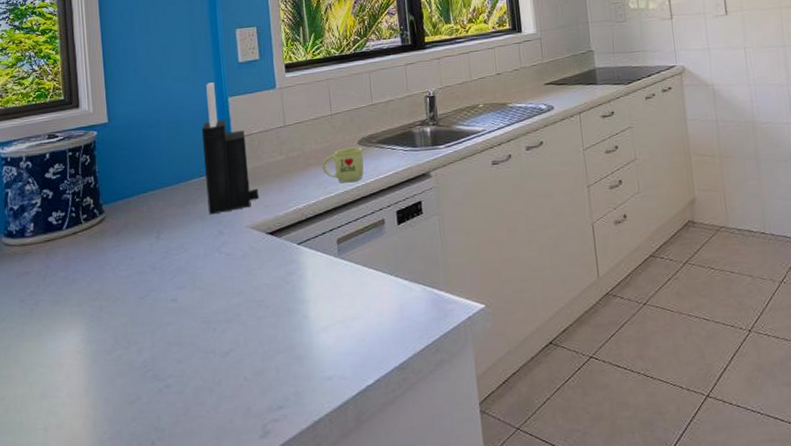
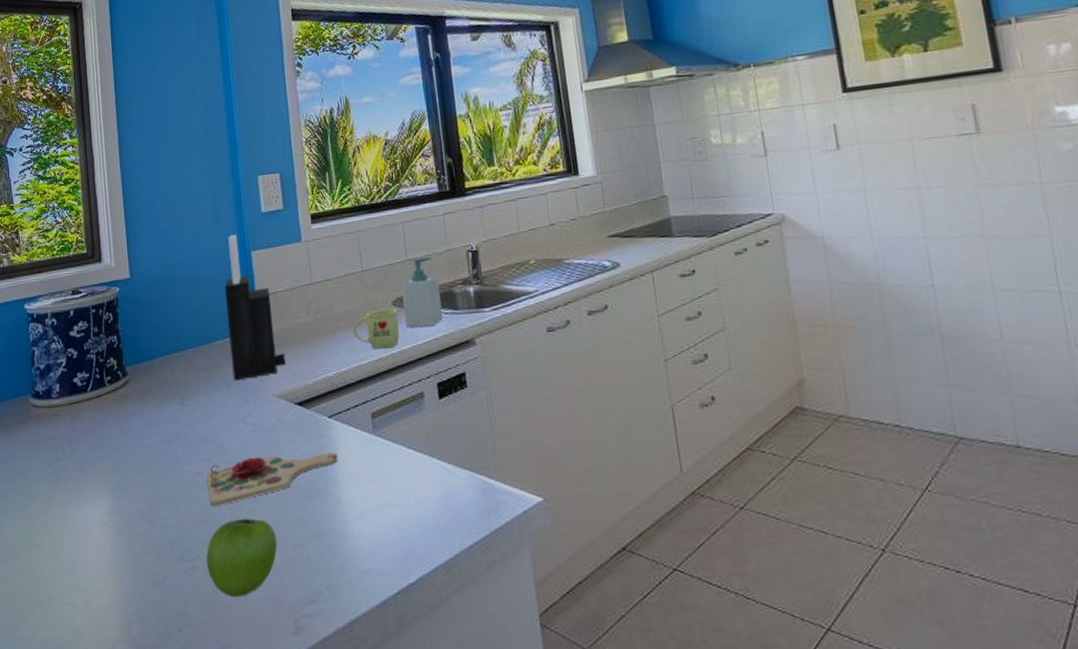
fruit: none [179,337,248,409] -> present [206,518,277,596]
cutting board: none [180,275,306,330] -> present [206,452,338,507]
soap bottle: none [366,102,403,163] -> present [401,257,443,327]

